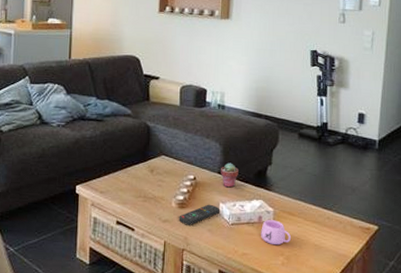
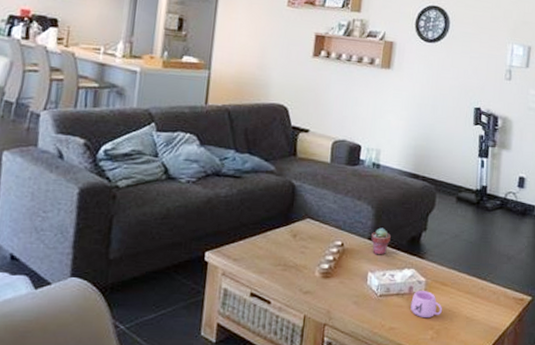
remote control: present [179,204,221,225] -> none [322,273,369,297]

